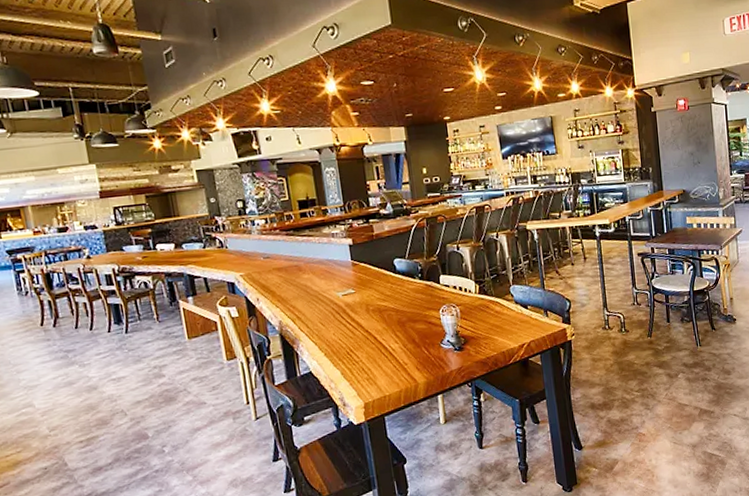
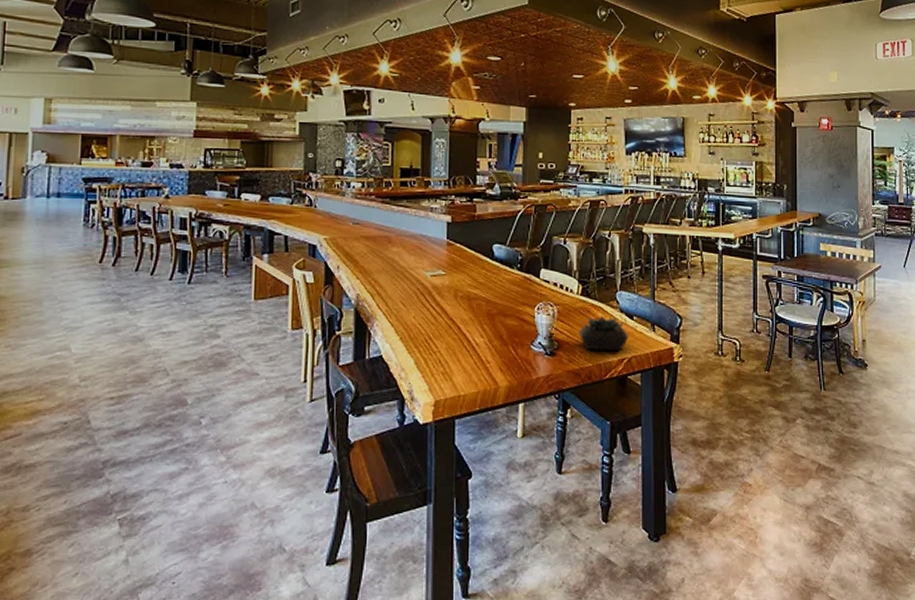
succulent plant: none [481,309,526,341] -> present [578,316,629,350]

